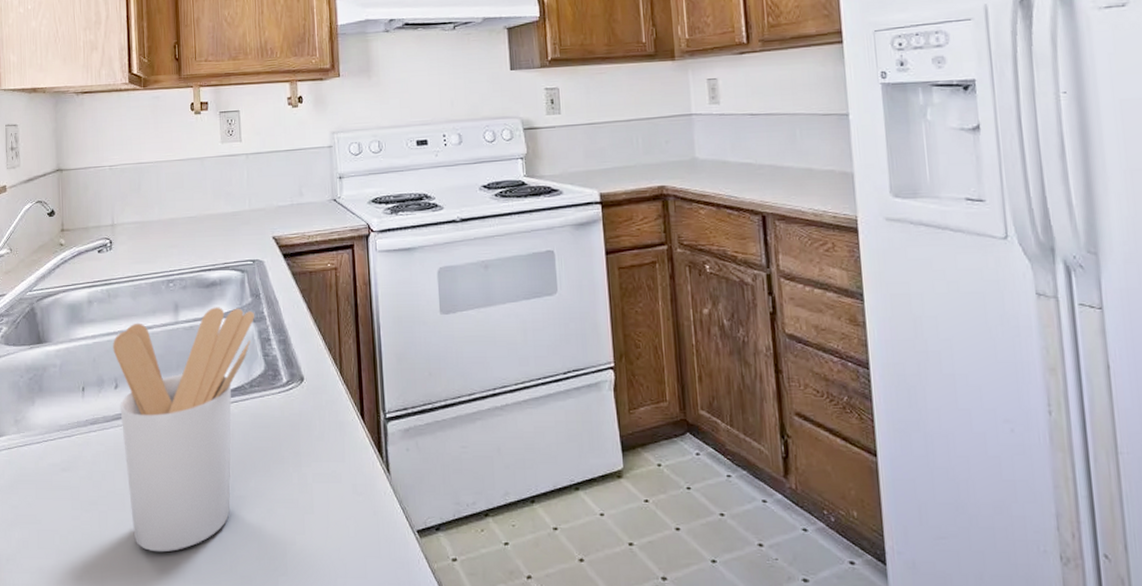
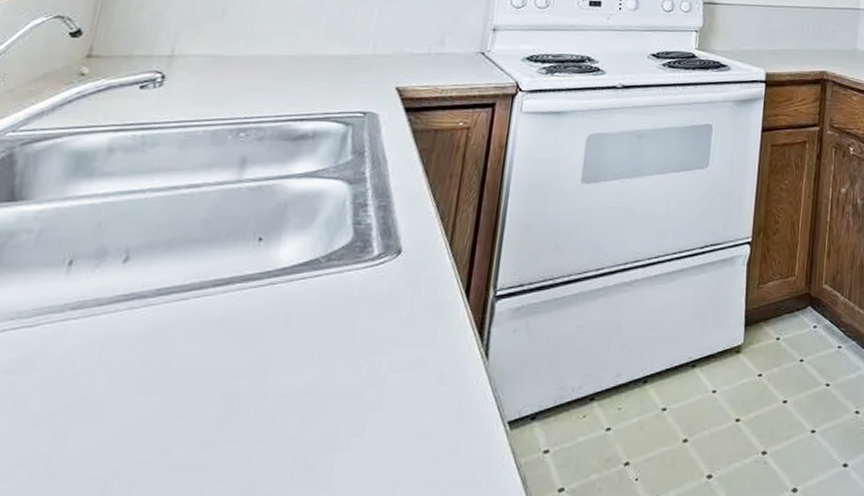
utensil holder: present [113,307,254,553] -> none [106,164,352,475]

